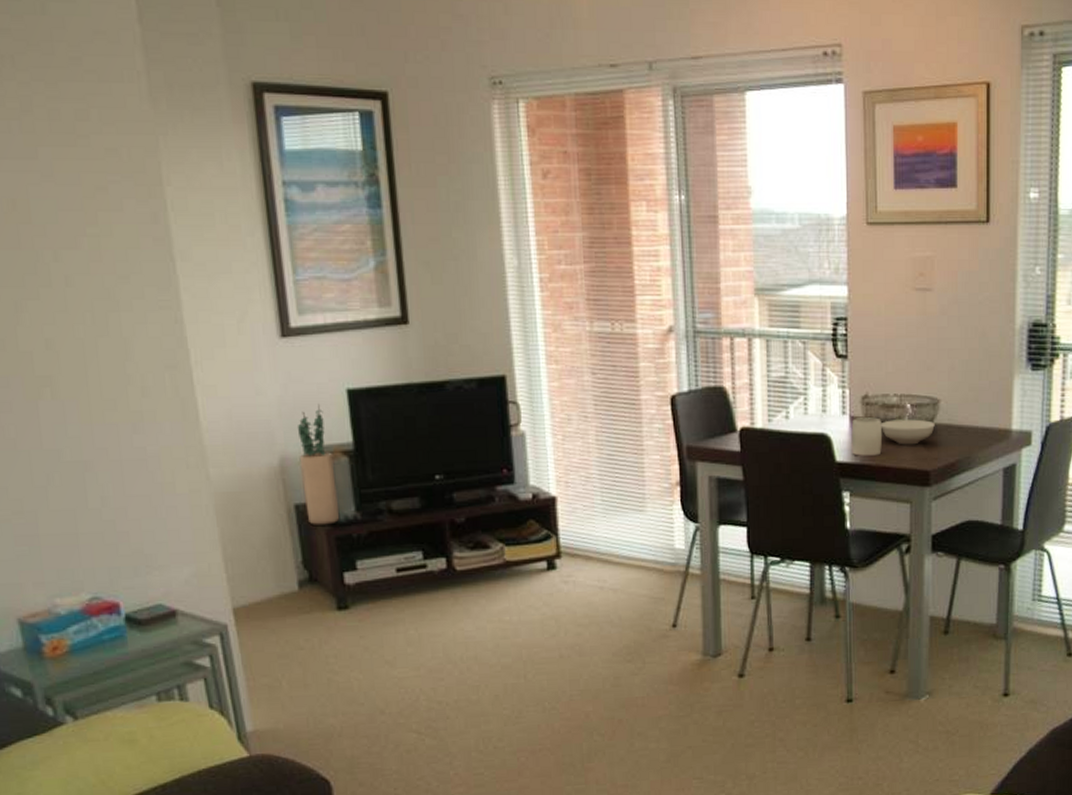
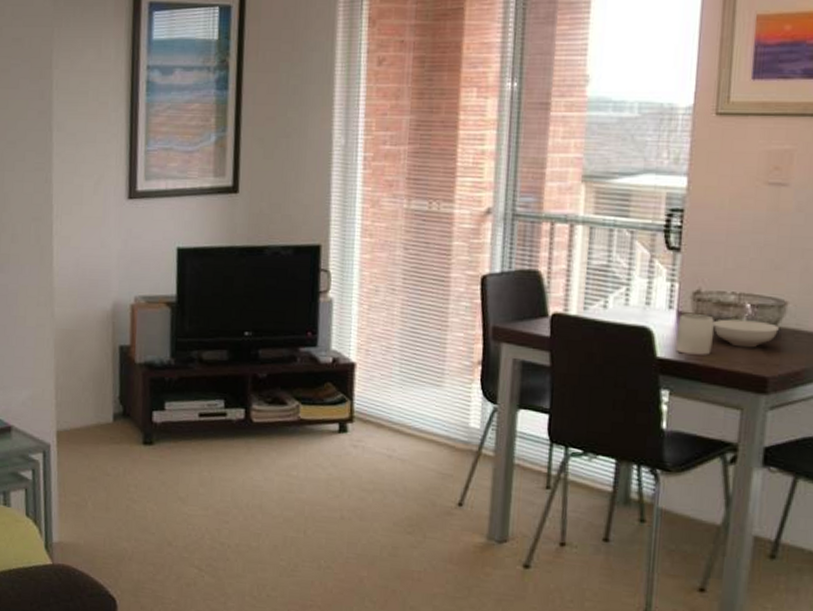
vase: present [297,403,340,525] -> none [129,258,158,367]

